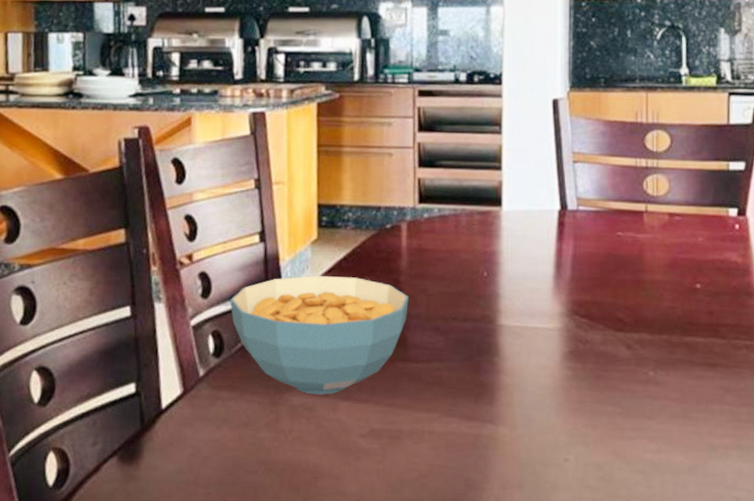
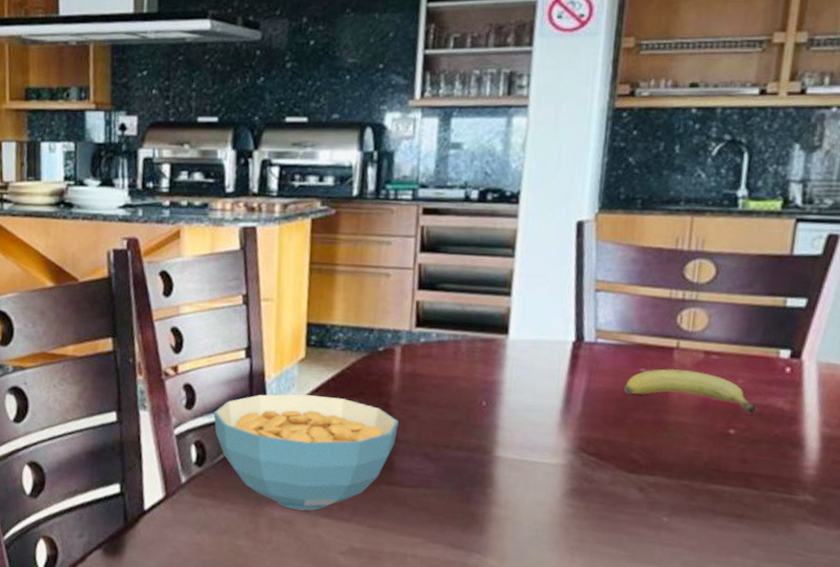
fruit: none [606,231,717,269] -> present [624,369,757,414]

